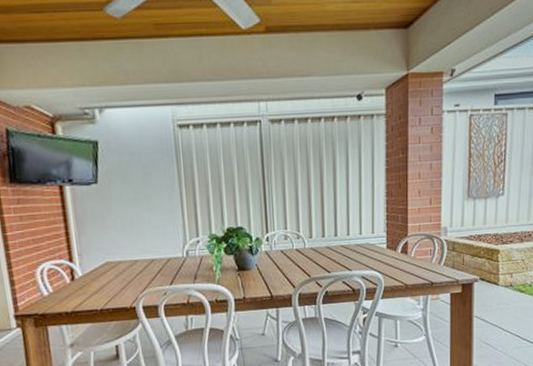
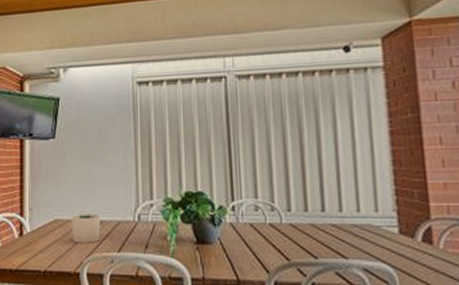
planter: none [123,253,153,282] -> present [71,213,101,244]

